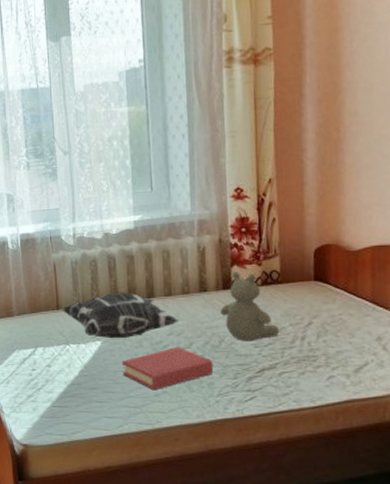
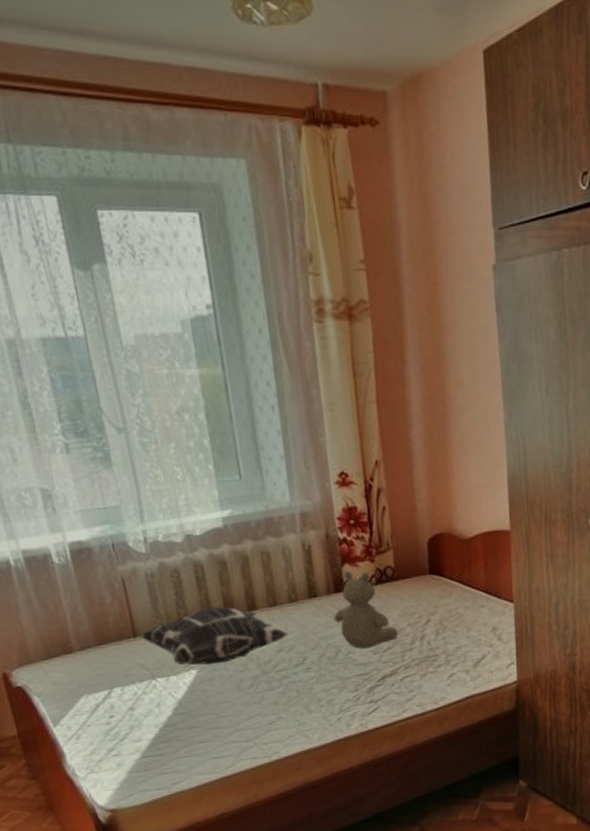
hardback book: present [121,346,214,391] -> none [224,663,332,719]

